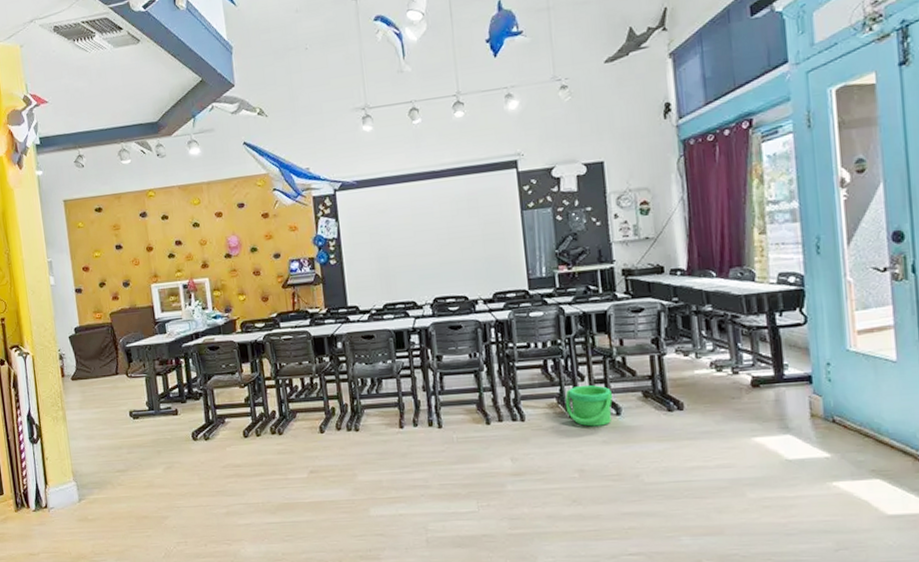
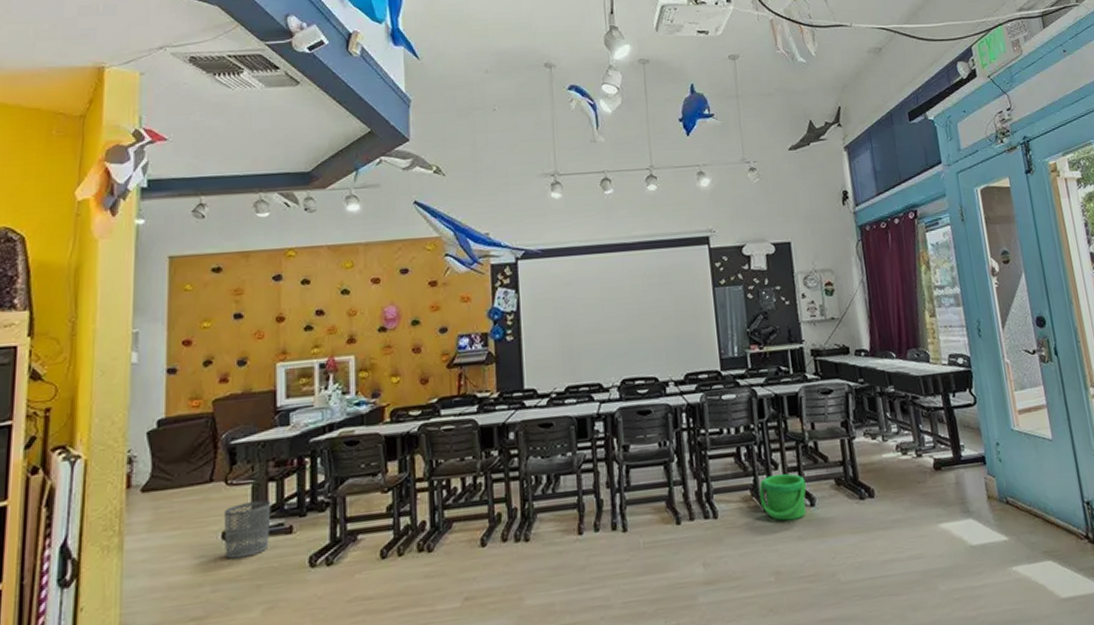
waste bin: none [128,389,163,431] -> present [223,499,271,559]

